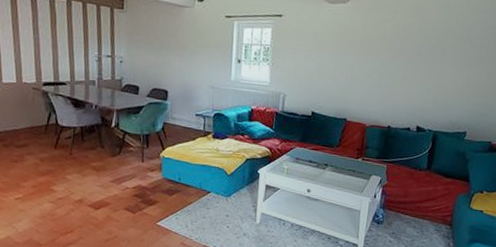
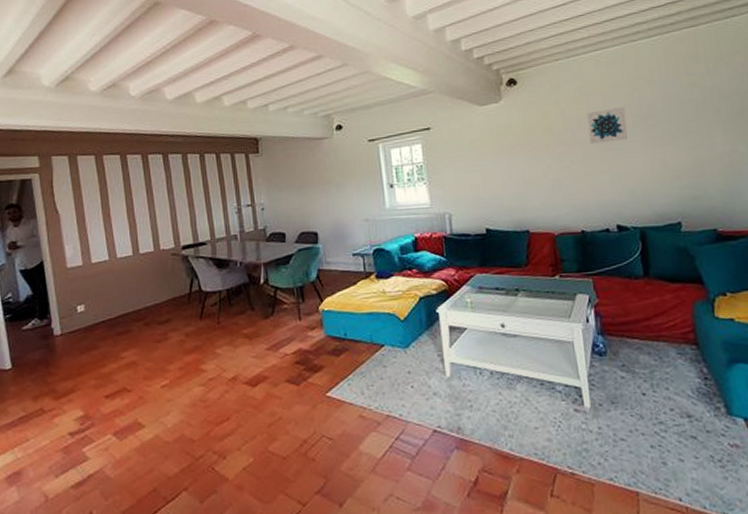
wall art: none [414,27,449,57] -> present [587,107,627,144]

